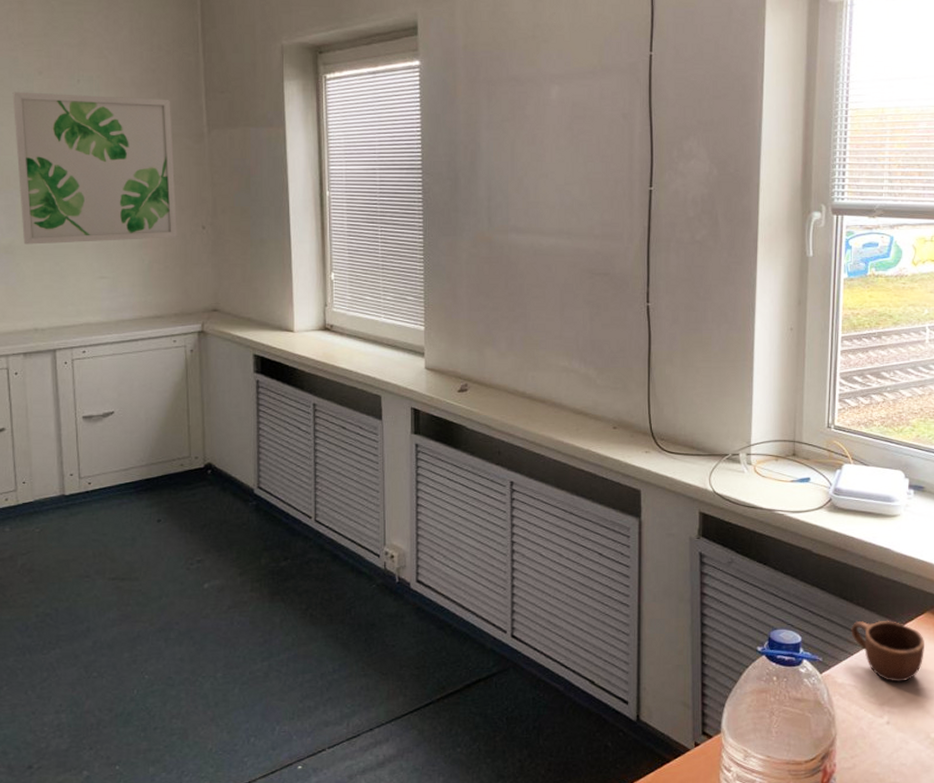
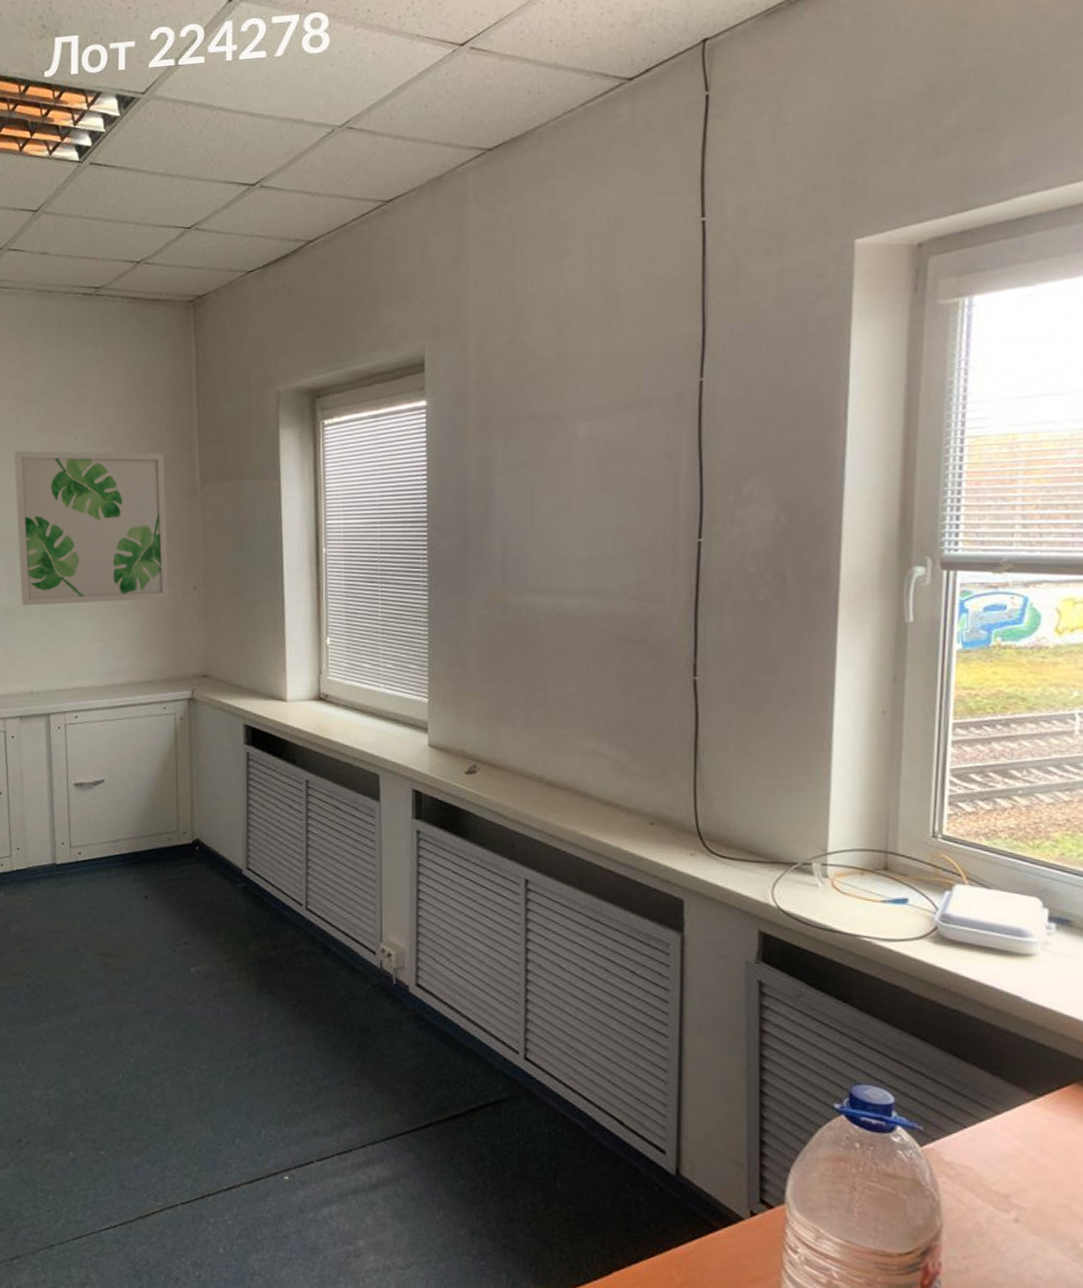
mug: present [851,620,924,682] -> none [964,1084,1070,1171]

